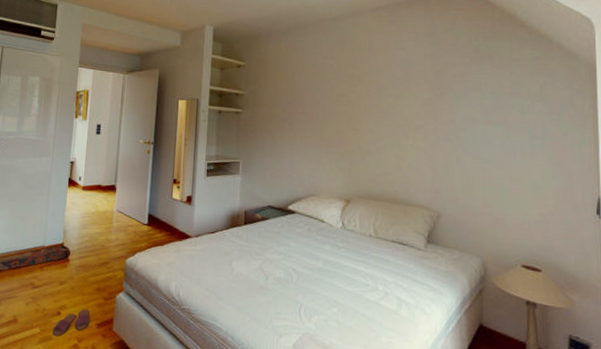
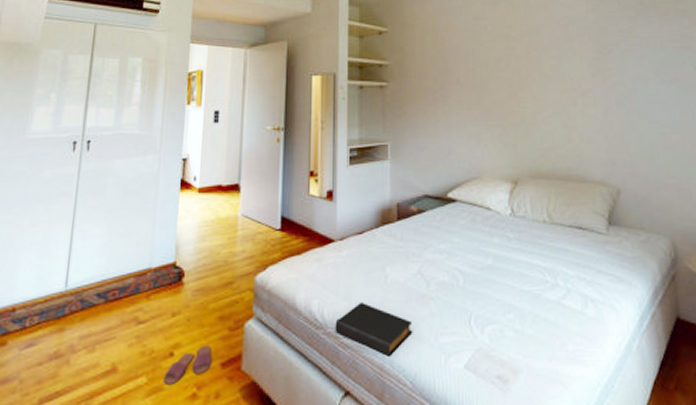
book: none [188,287,252,333] -> present [335,301,413,358]

